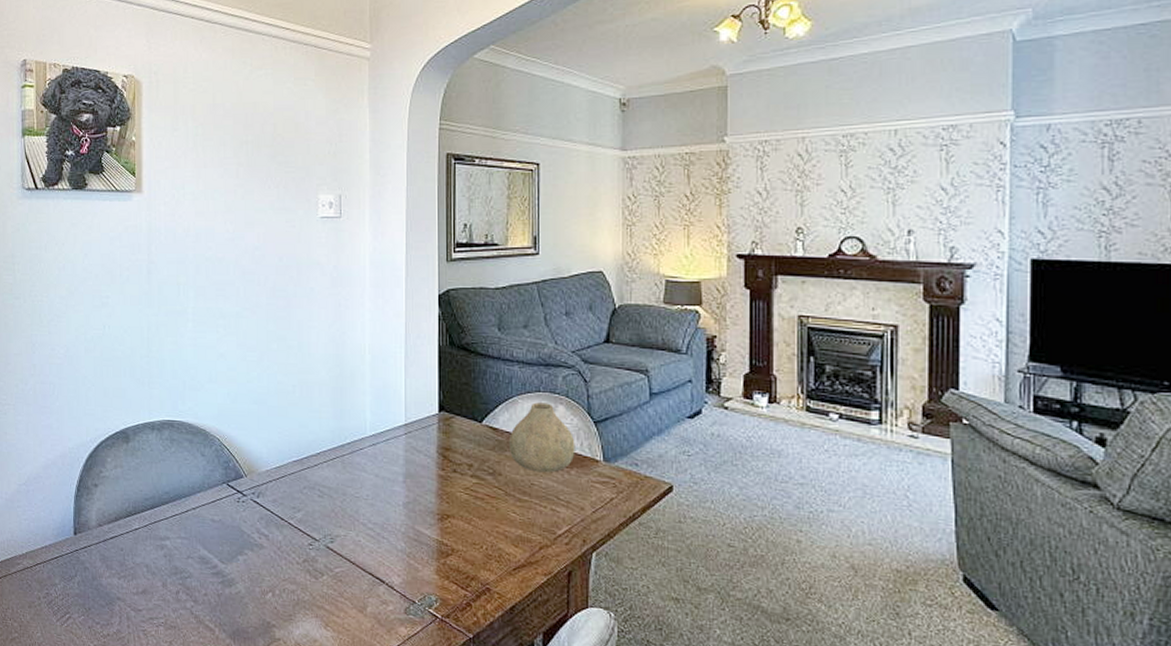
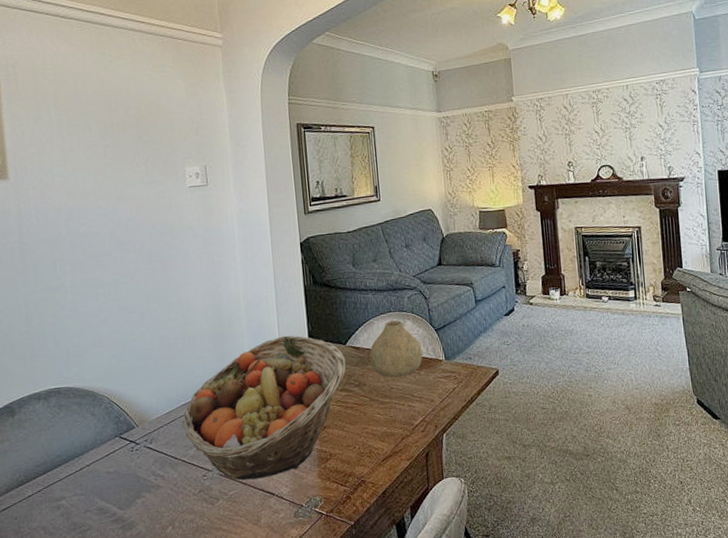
fruit basket: none [291,401,479,561] -> present [181,335,346,481]

